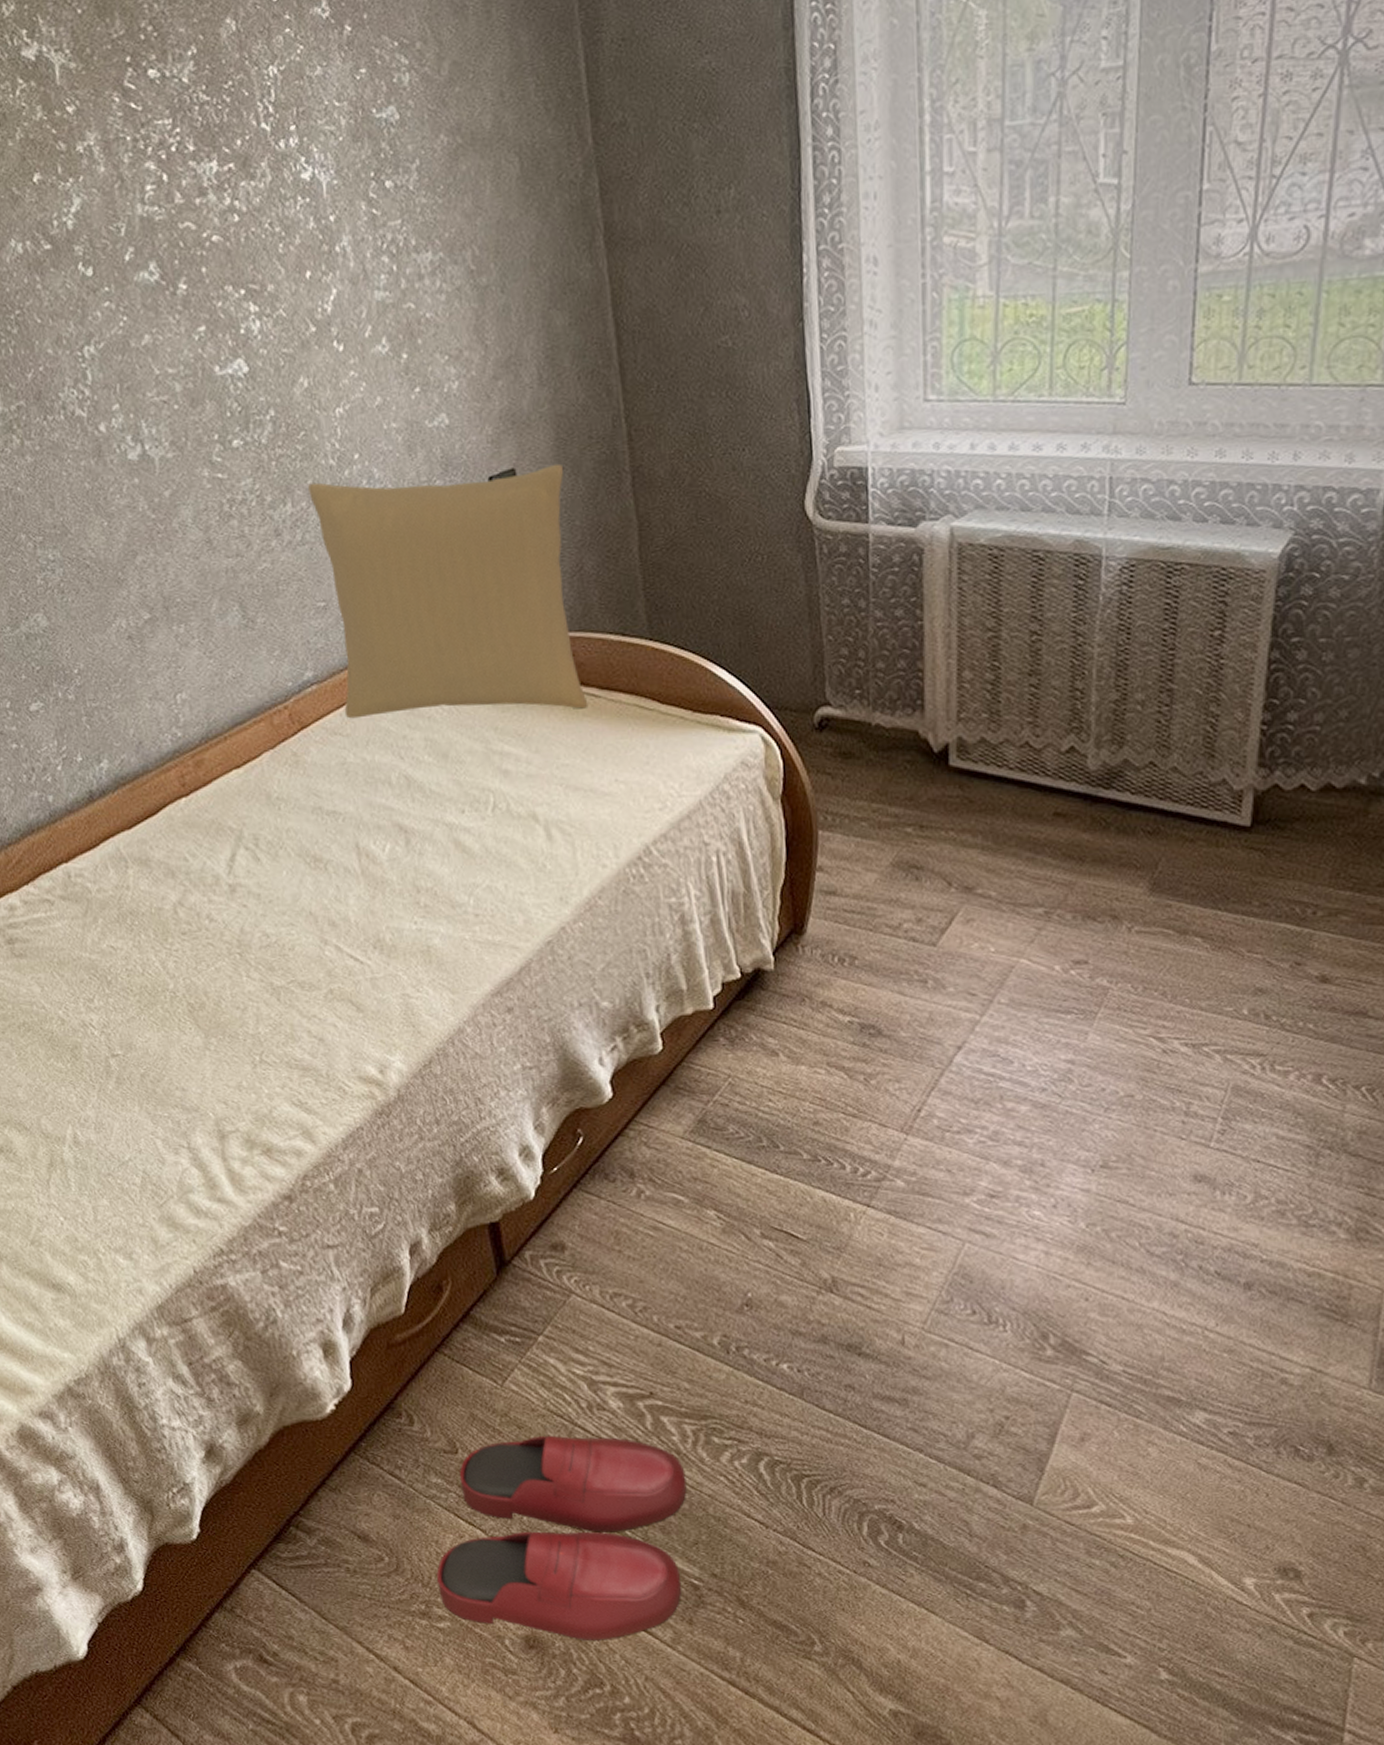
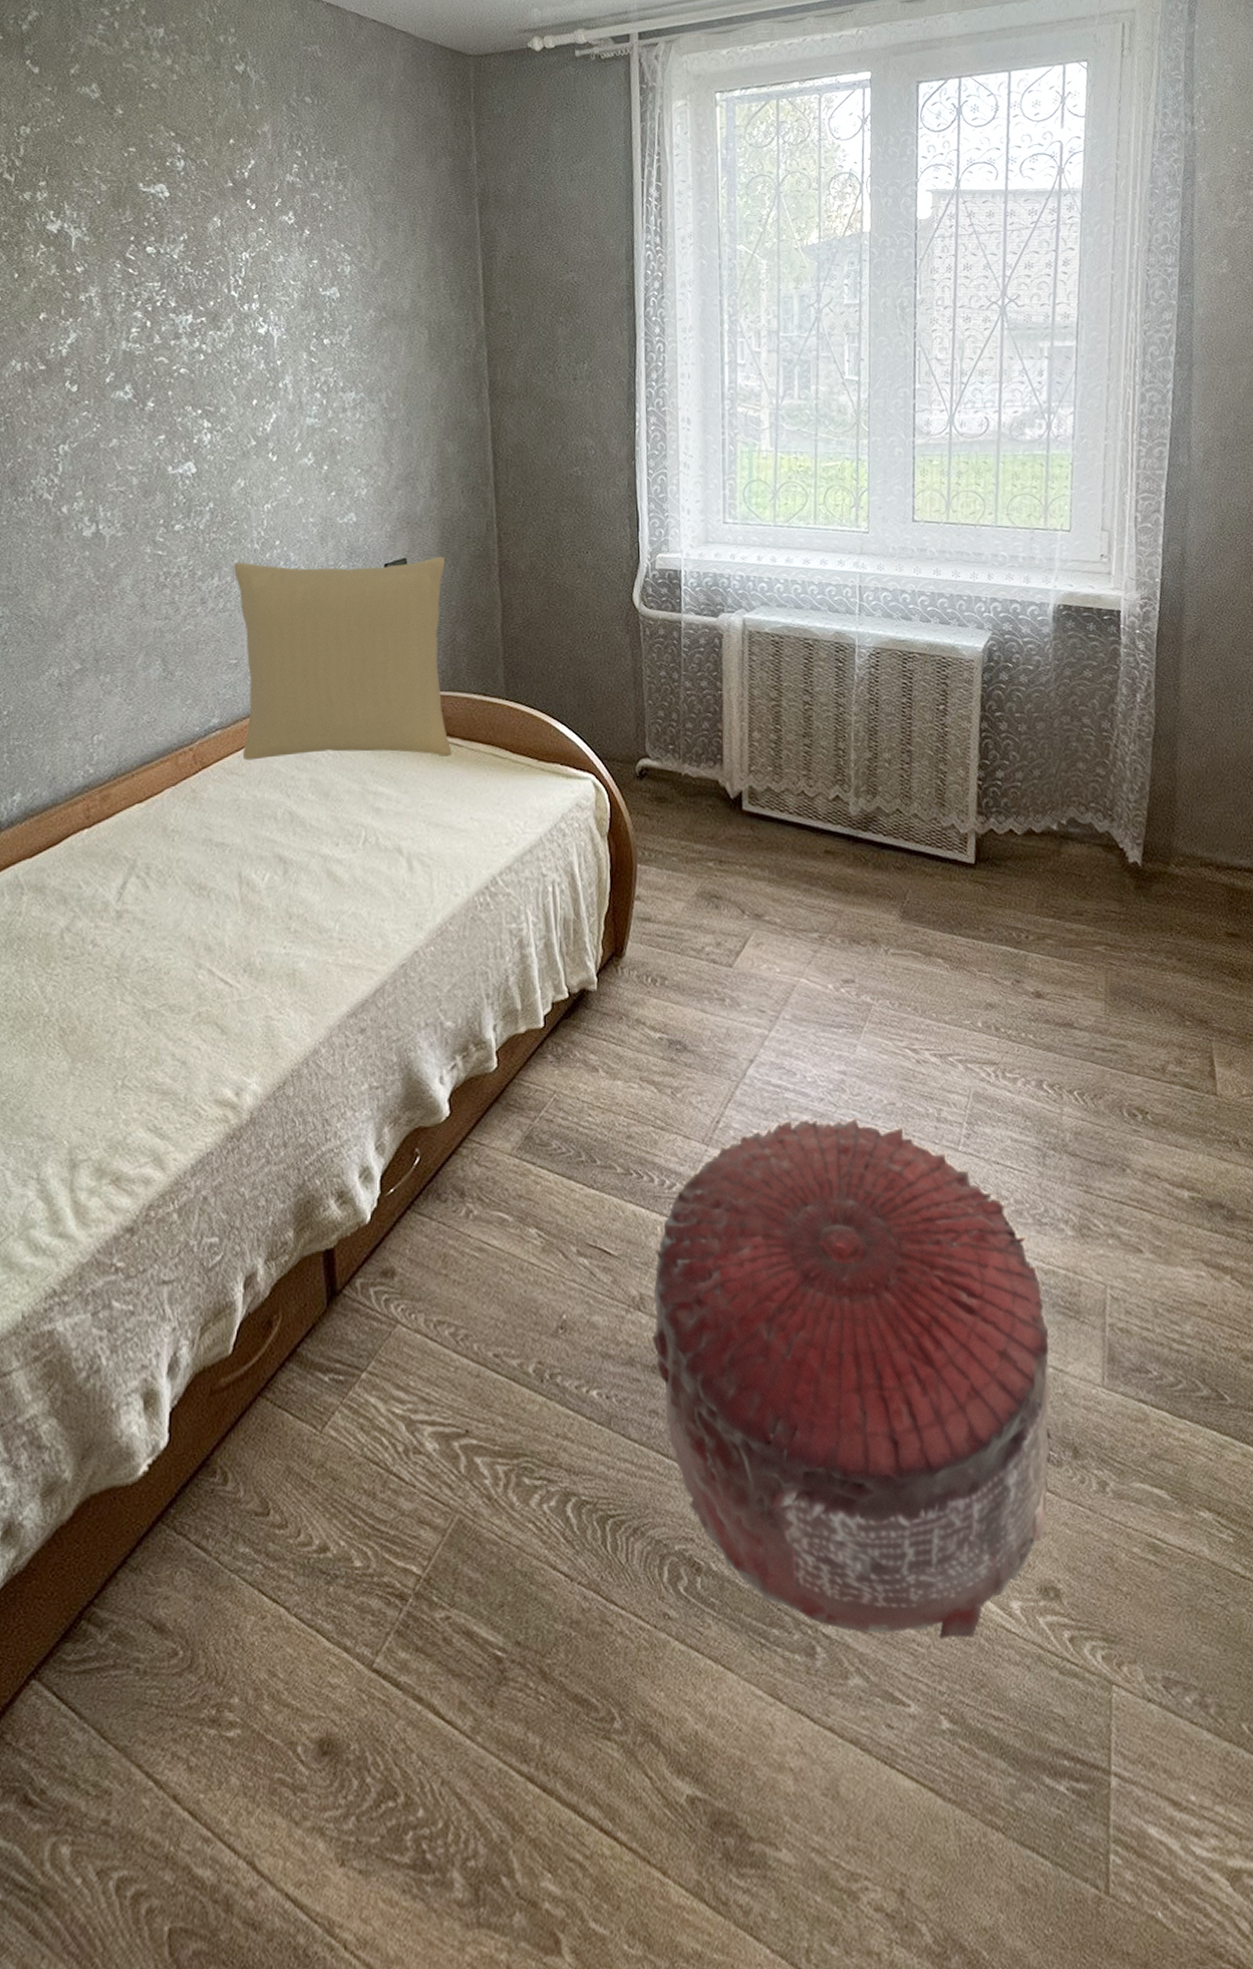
slippers: present [436,1435,687,1640] -> none [233,1485,496,1739]
pouf: none [847,1110,1309,1606] -> present [652,1119,1052,1639]

